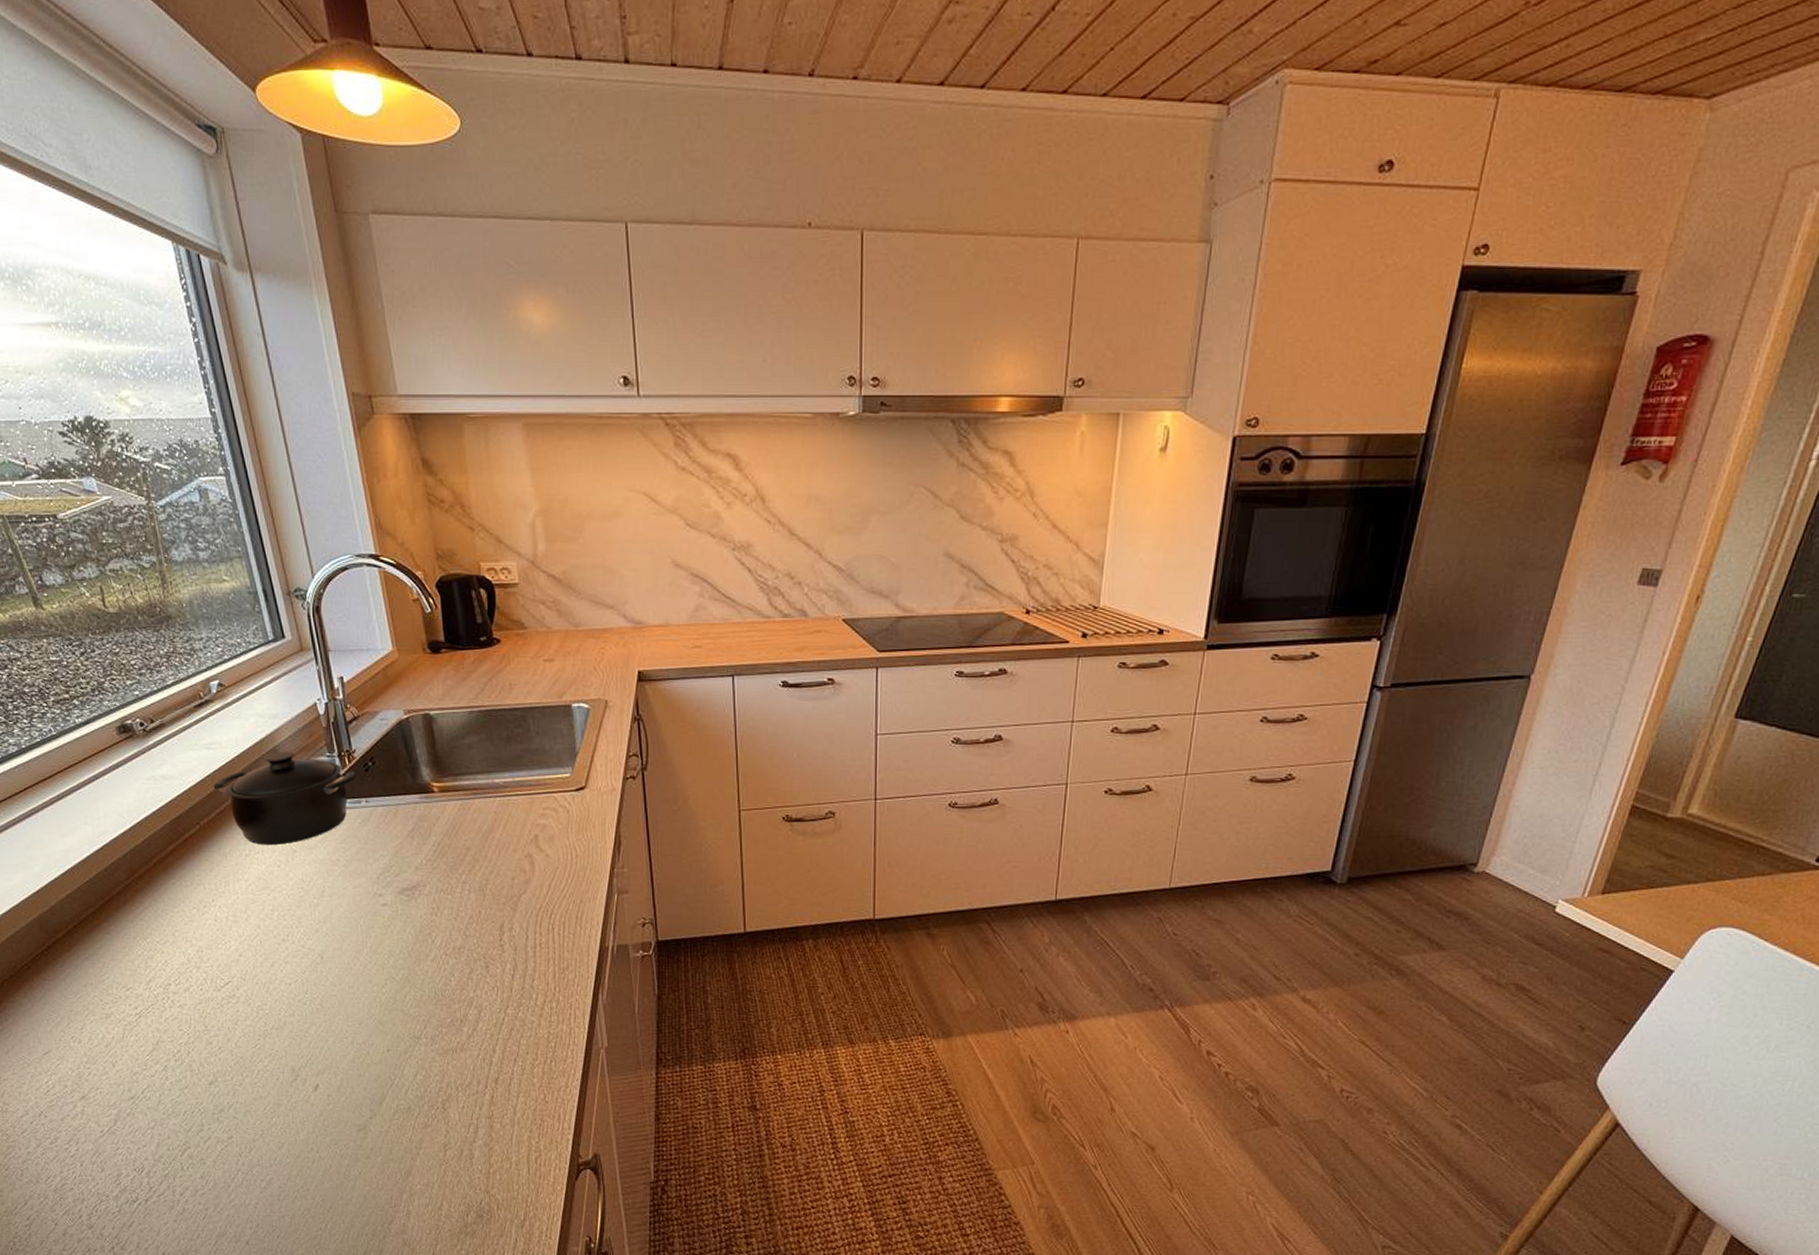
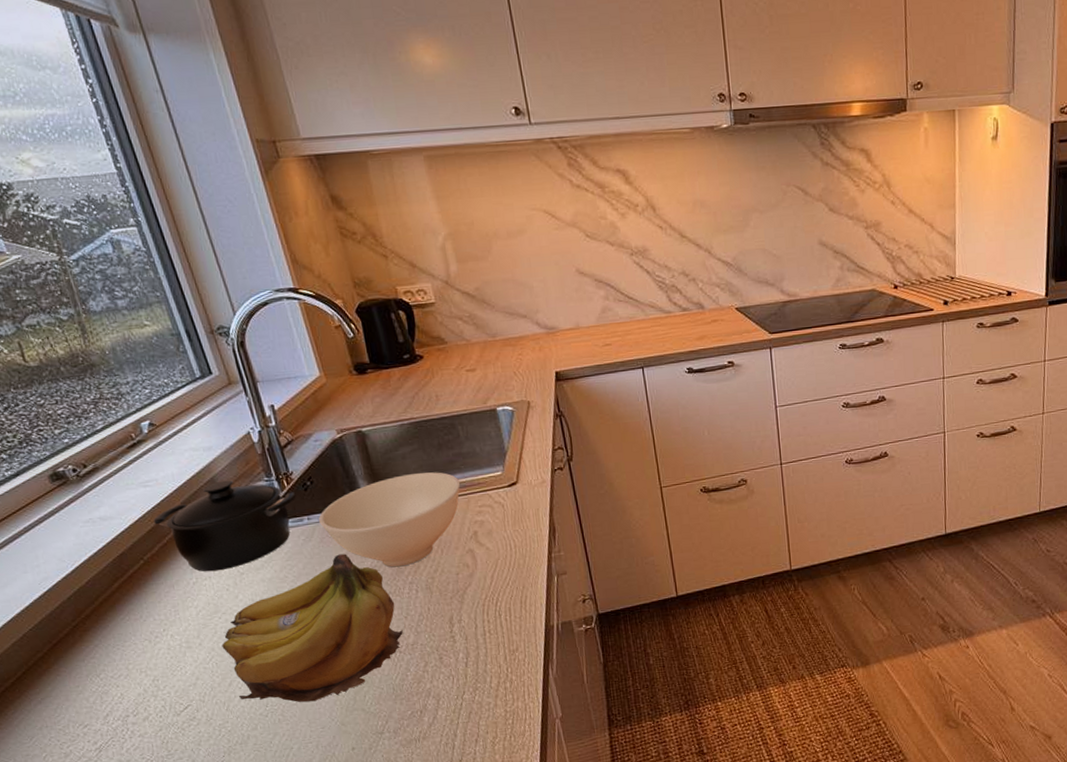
fruit: none [268,842,451,995] -> present [222,553,403,702]
bowl: none [377,765,526,864] -> present [319,471,461,568]

